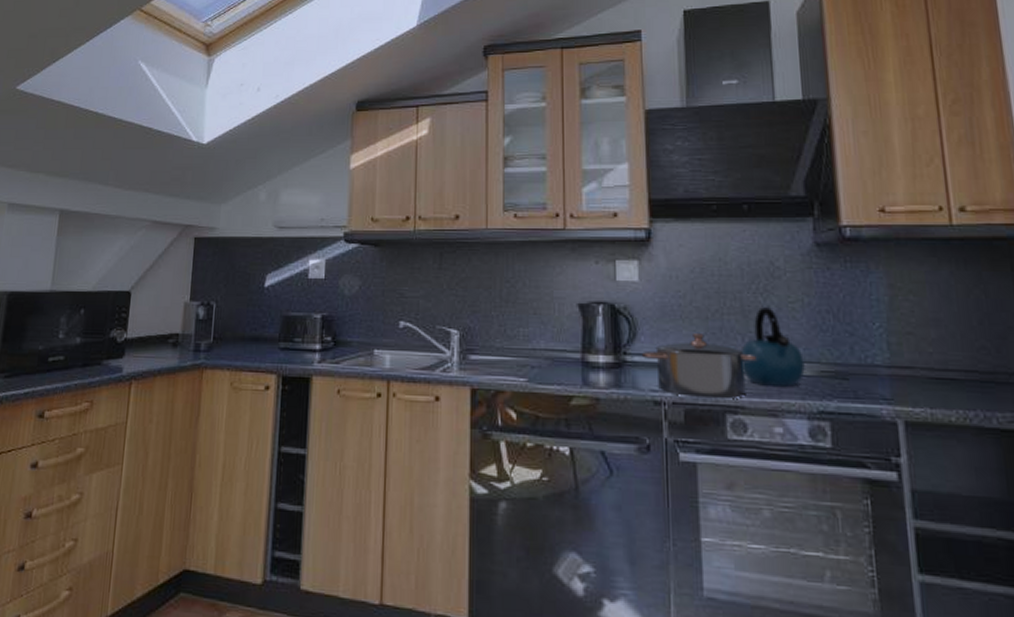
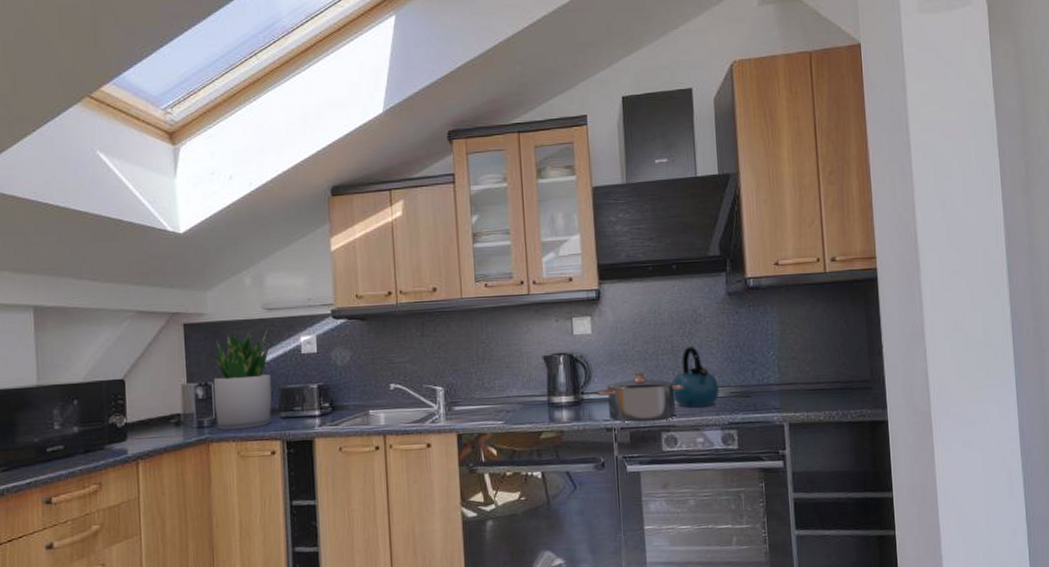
planter: none [213,245,278,358] -> present [211,327,272,431]

